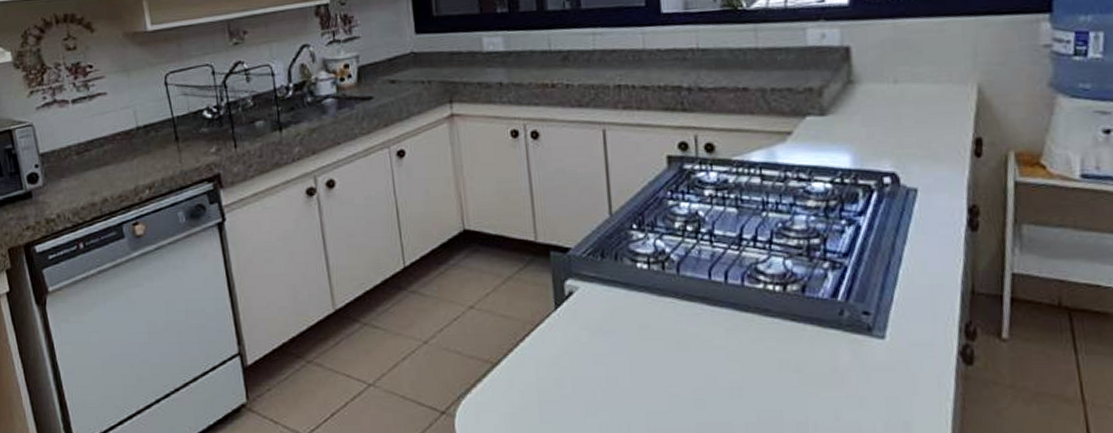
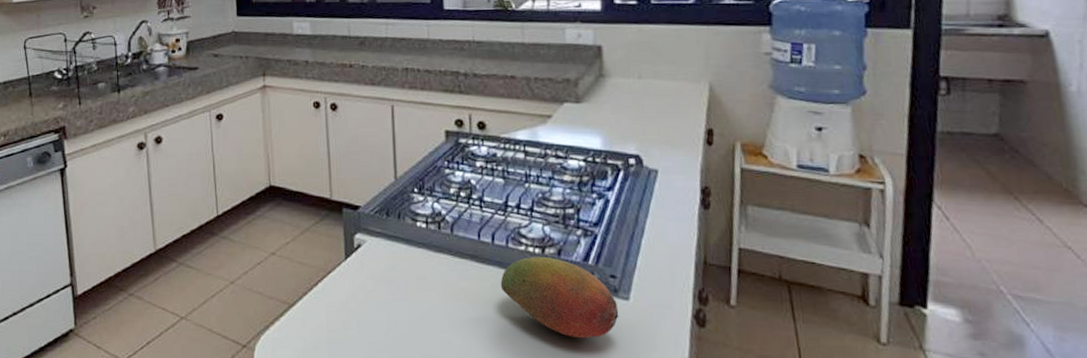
fruit: none [735,295,874,384] -> present [500,257,619,338]

